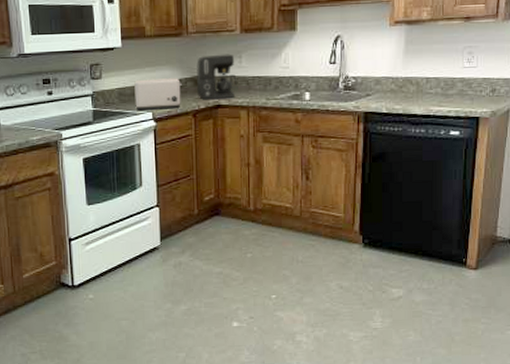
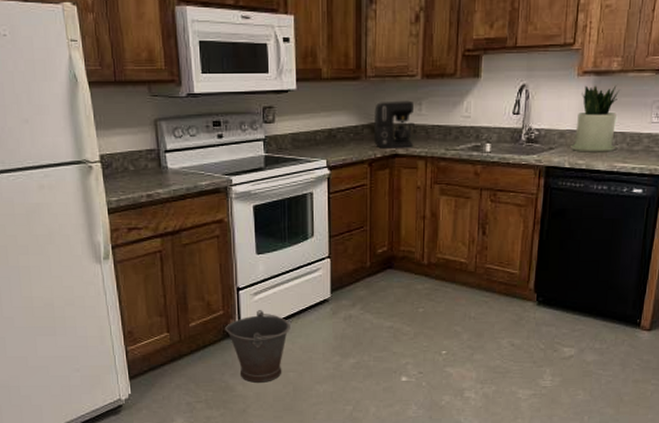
bucket: none [58,260,122,332] -> present [225,310,290,383]
toaster: present [134,78,182,110] -> none [309,124,358,157]
planter: none [386,33,432,98] -> present [569,85,619,152]

